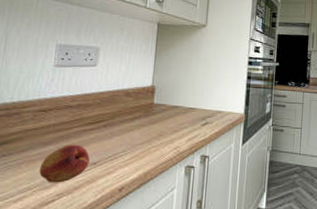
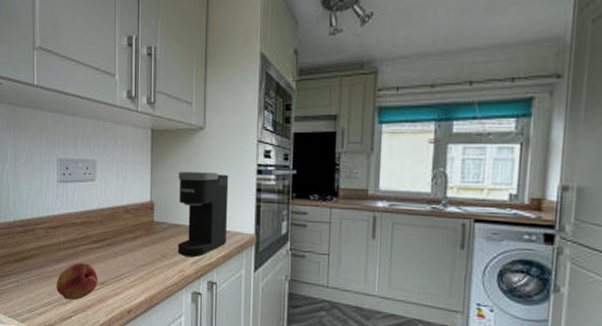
coffee maker: none [174,61,225,135] -> present [177,172,229,258]

